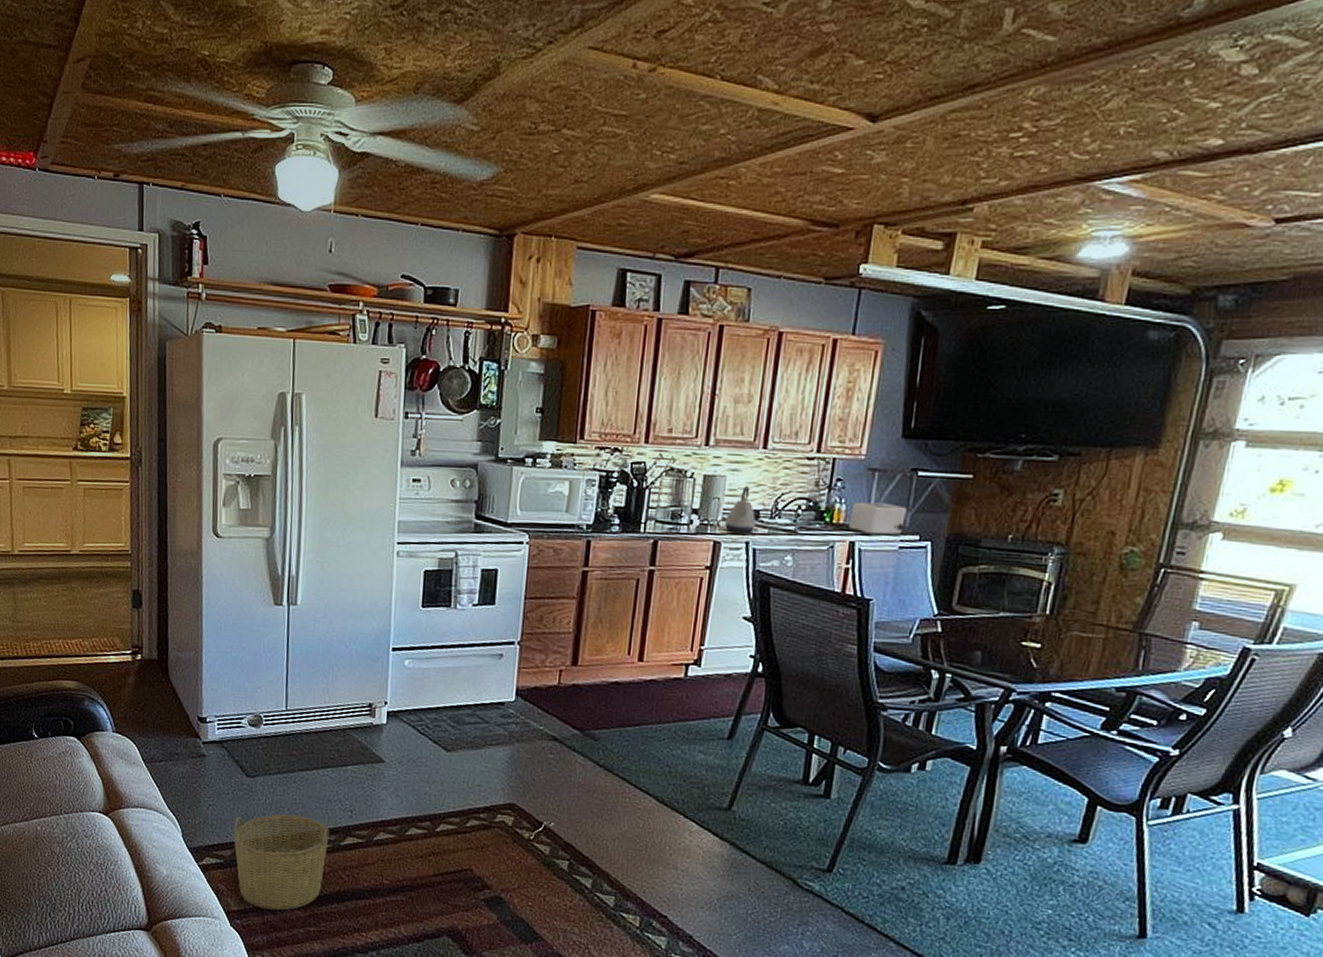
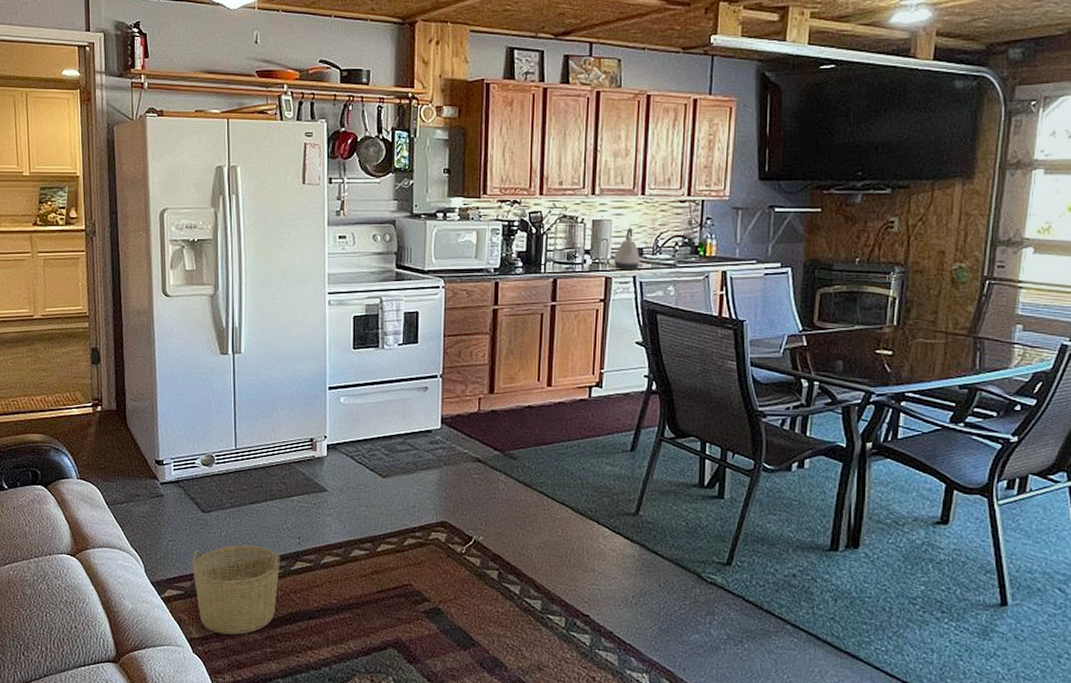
toaster: present [847,501,907,537] -> none [719,236,768,266]

